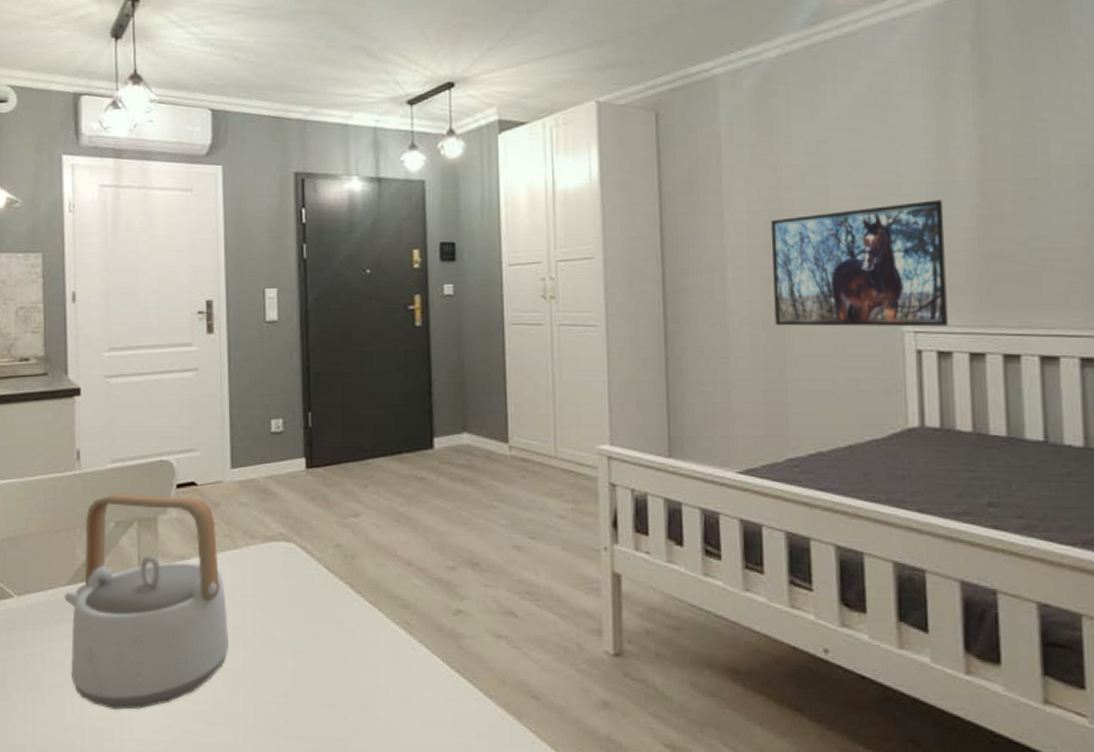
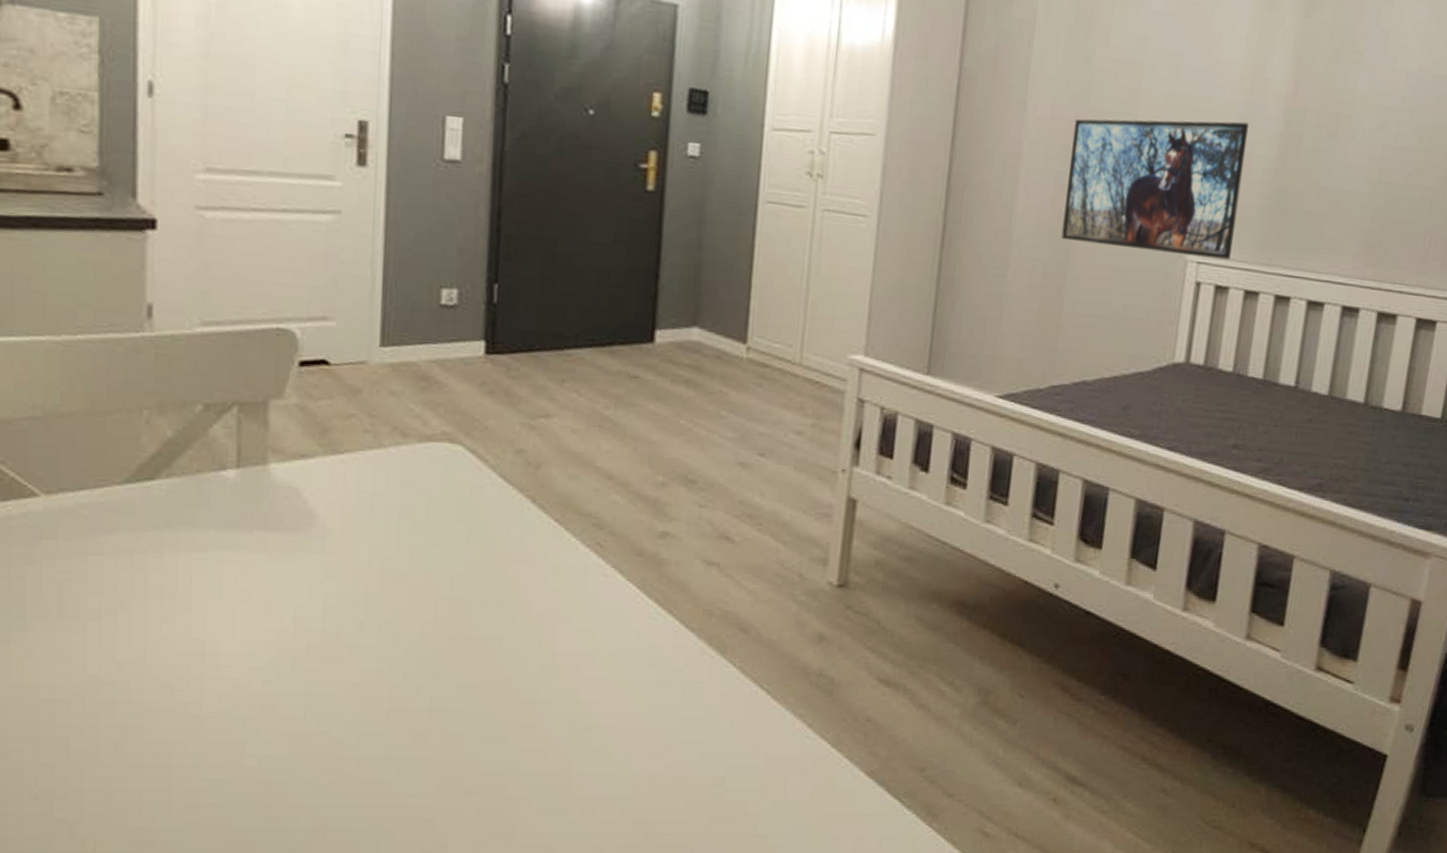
teapot: present [64,493,229,710] -> none [120,366,363,642]

